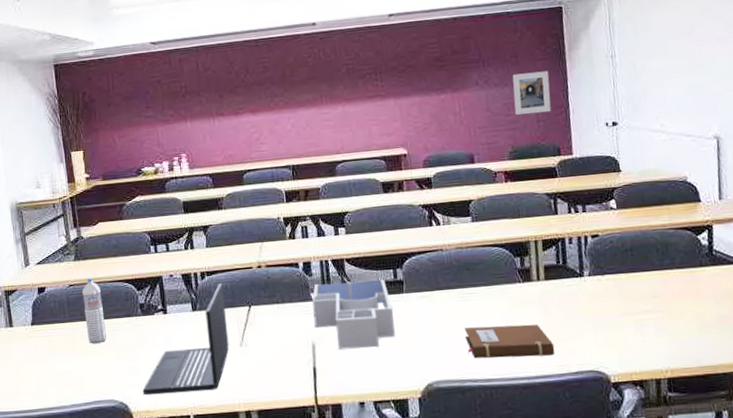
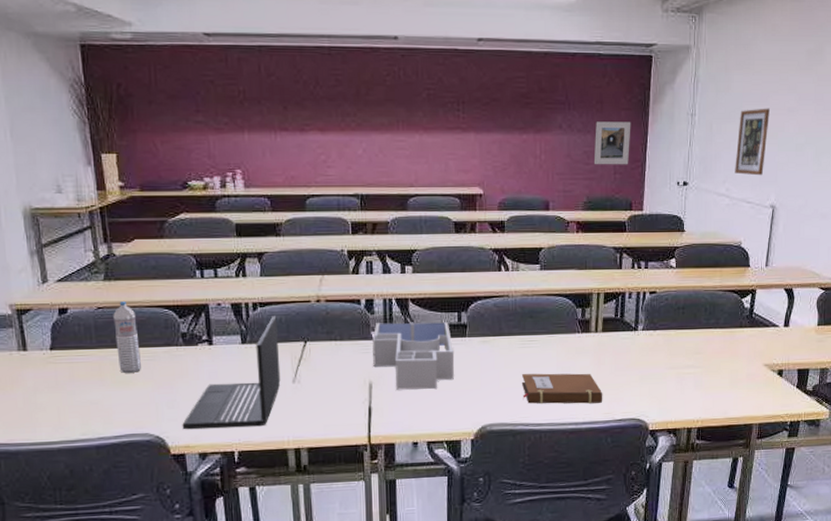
wall art: none [664,40,700,109] -> present [735,108,770,176]

